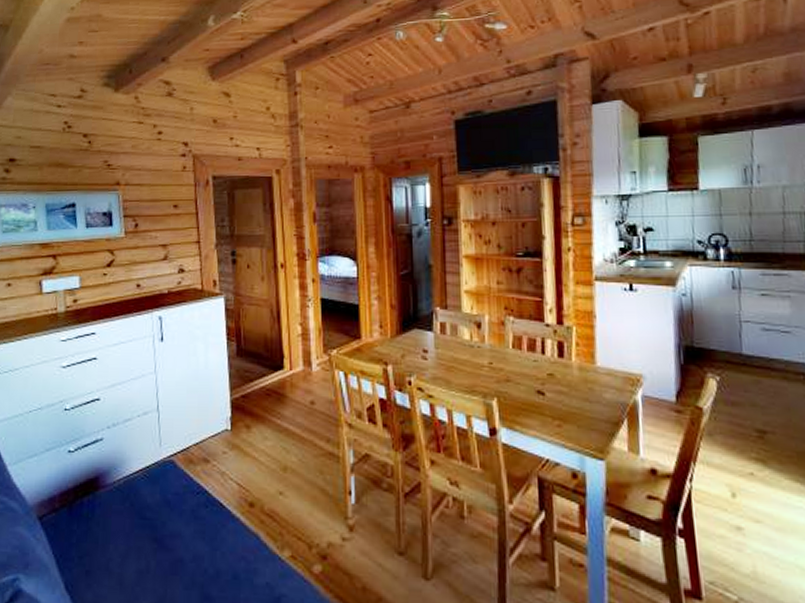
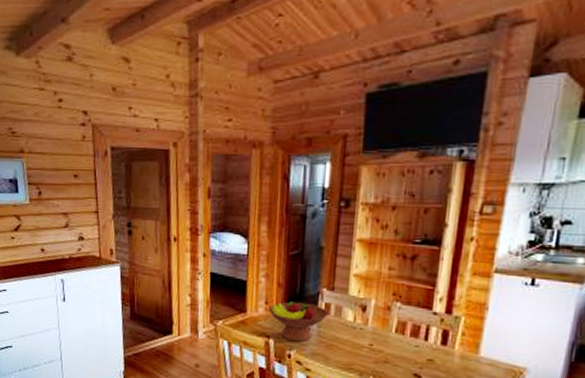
fruit bowl: none [384,323,445,366] -> present [269,301,329,342]

